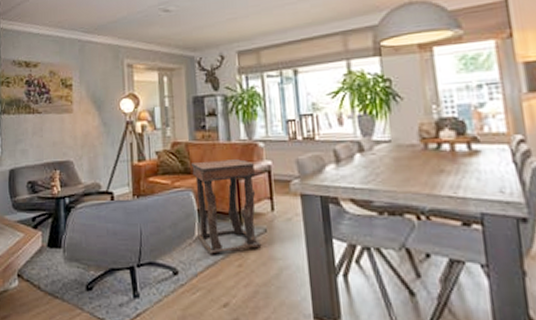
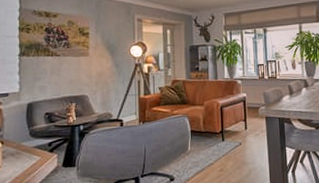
side table: present [192,159,262,255] -> none [187,93,237,164]

